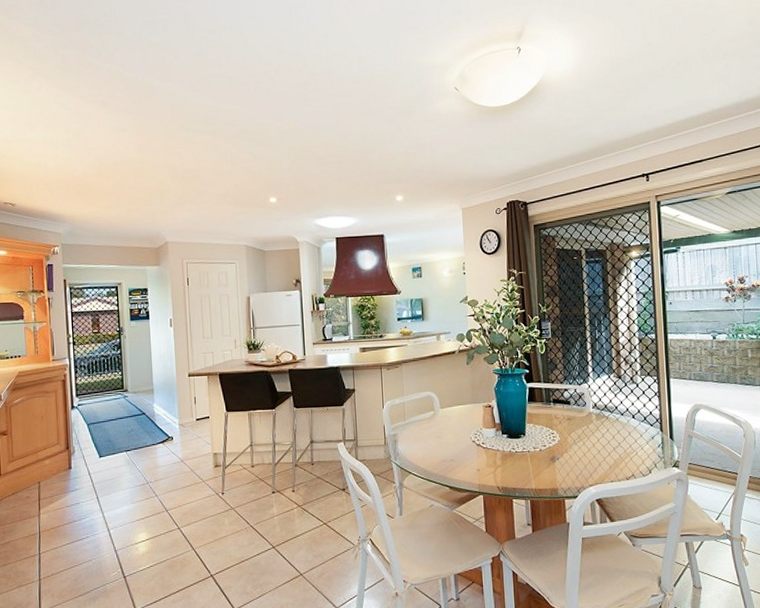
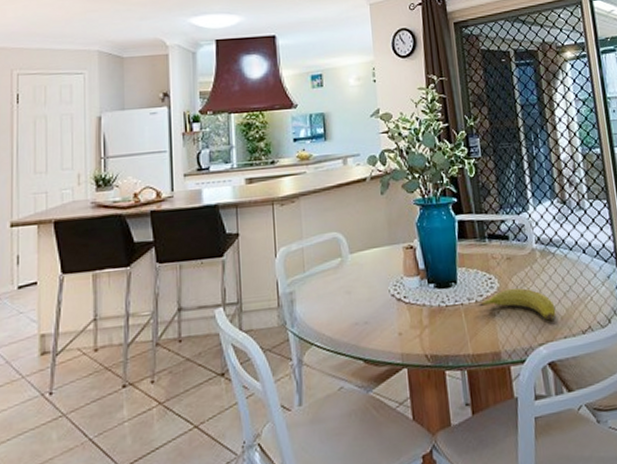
fruit: none [540,441,606,468] -> present [476,288,556,321]

